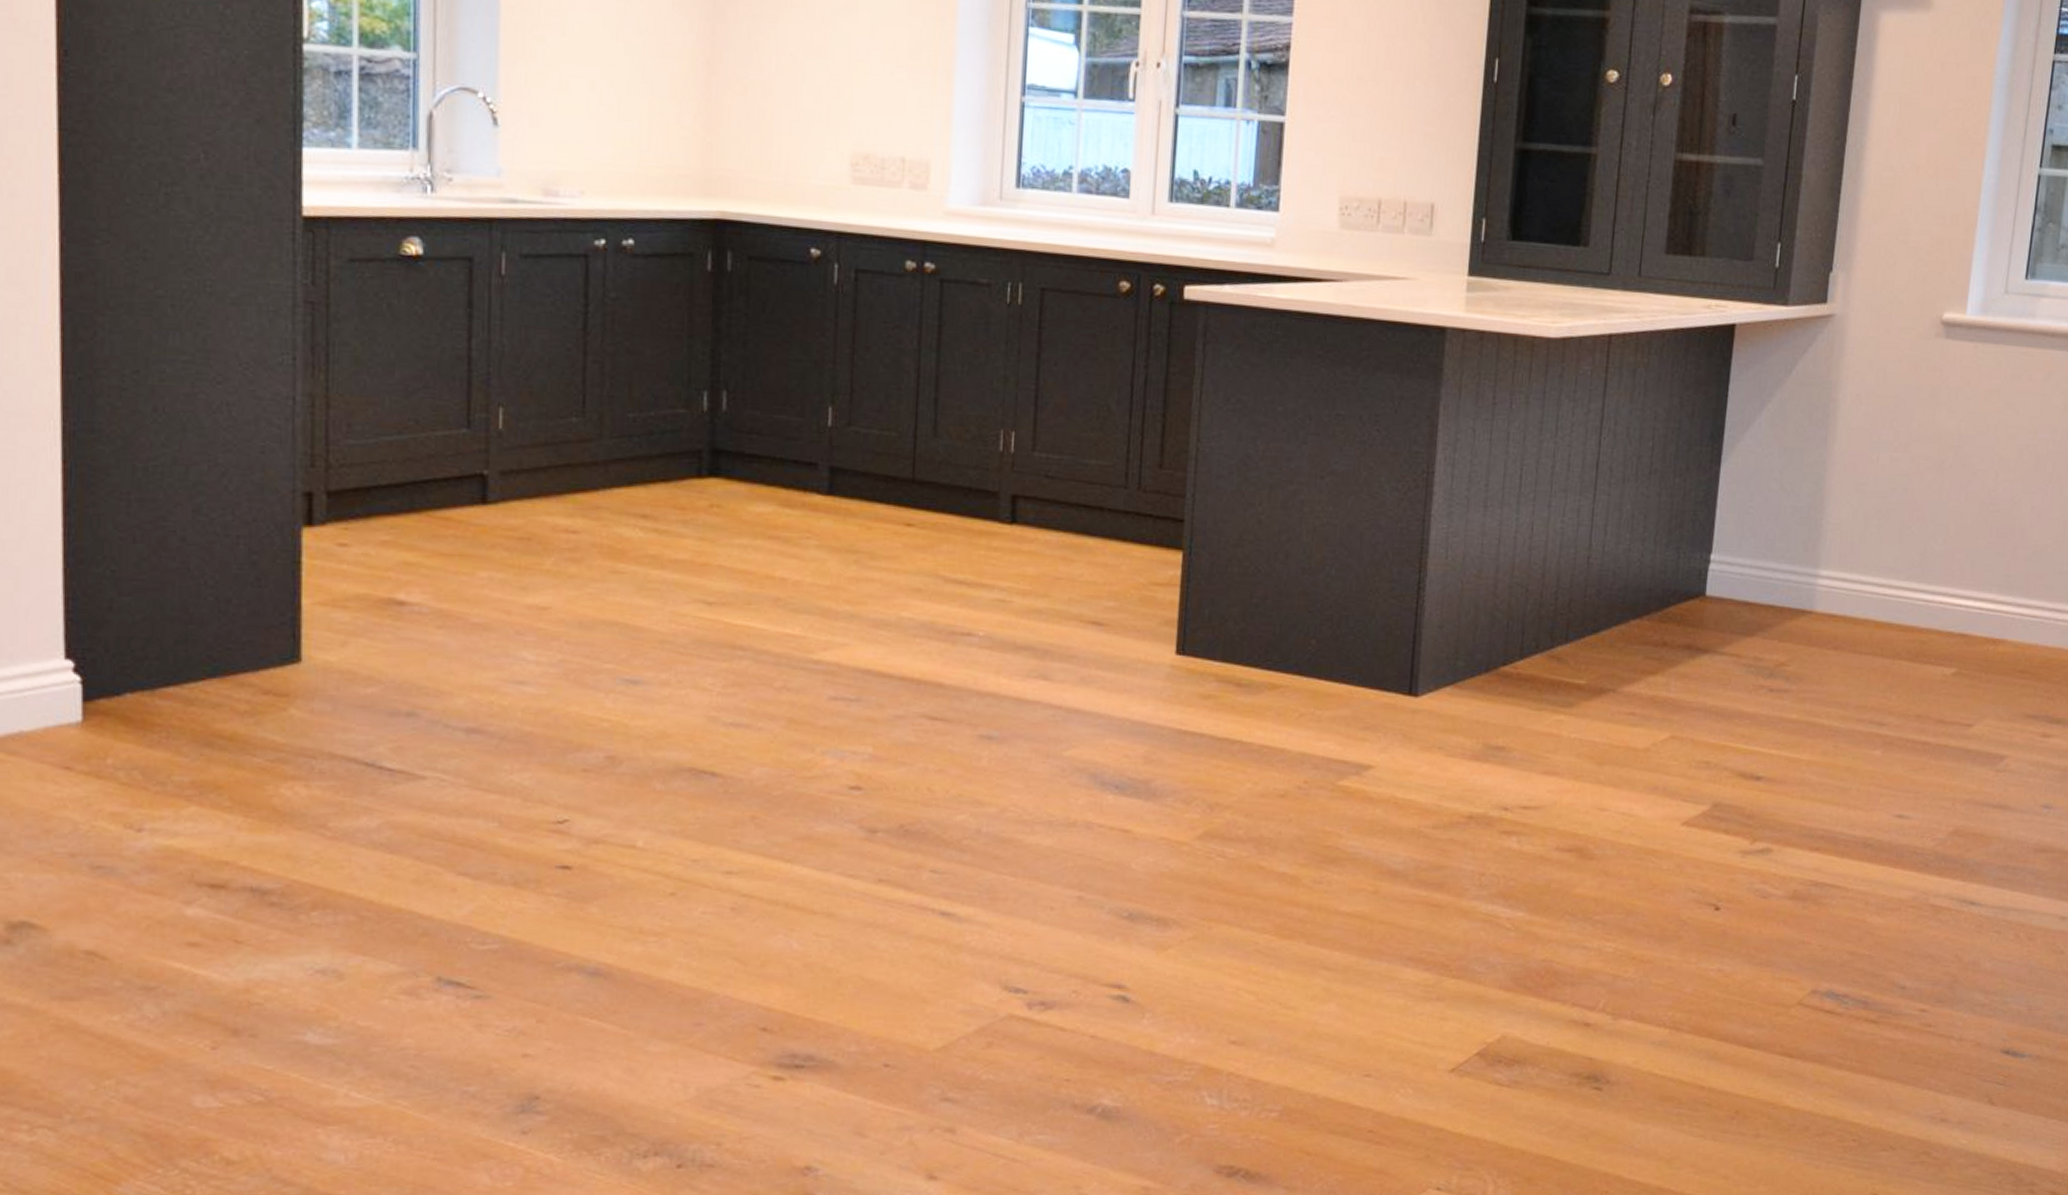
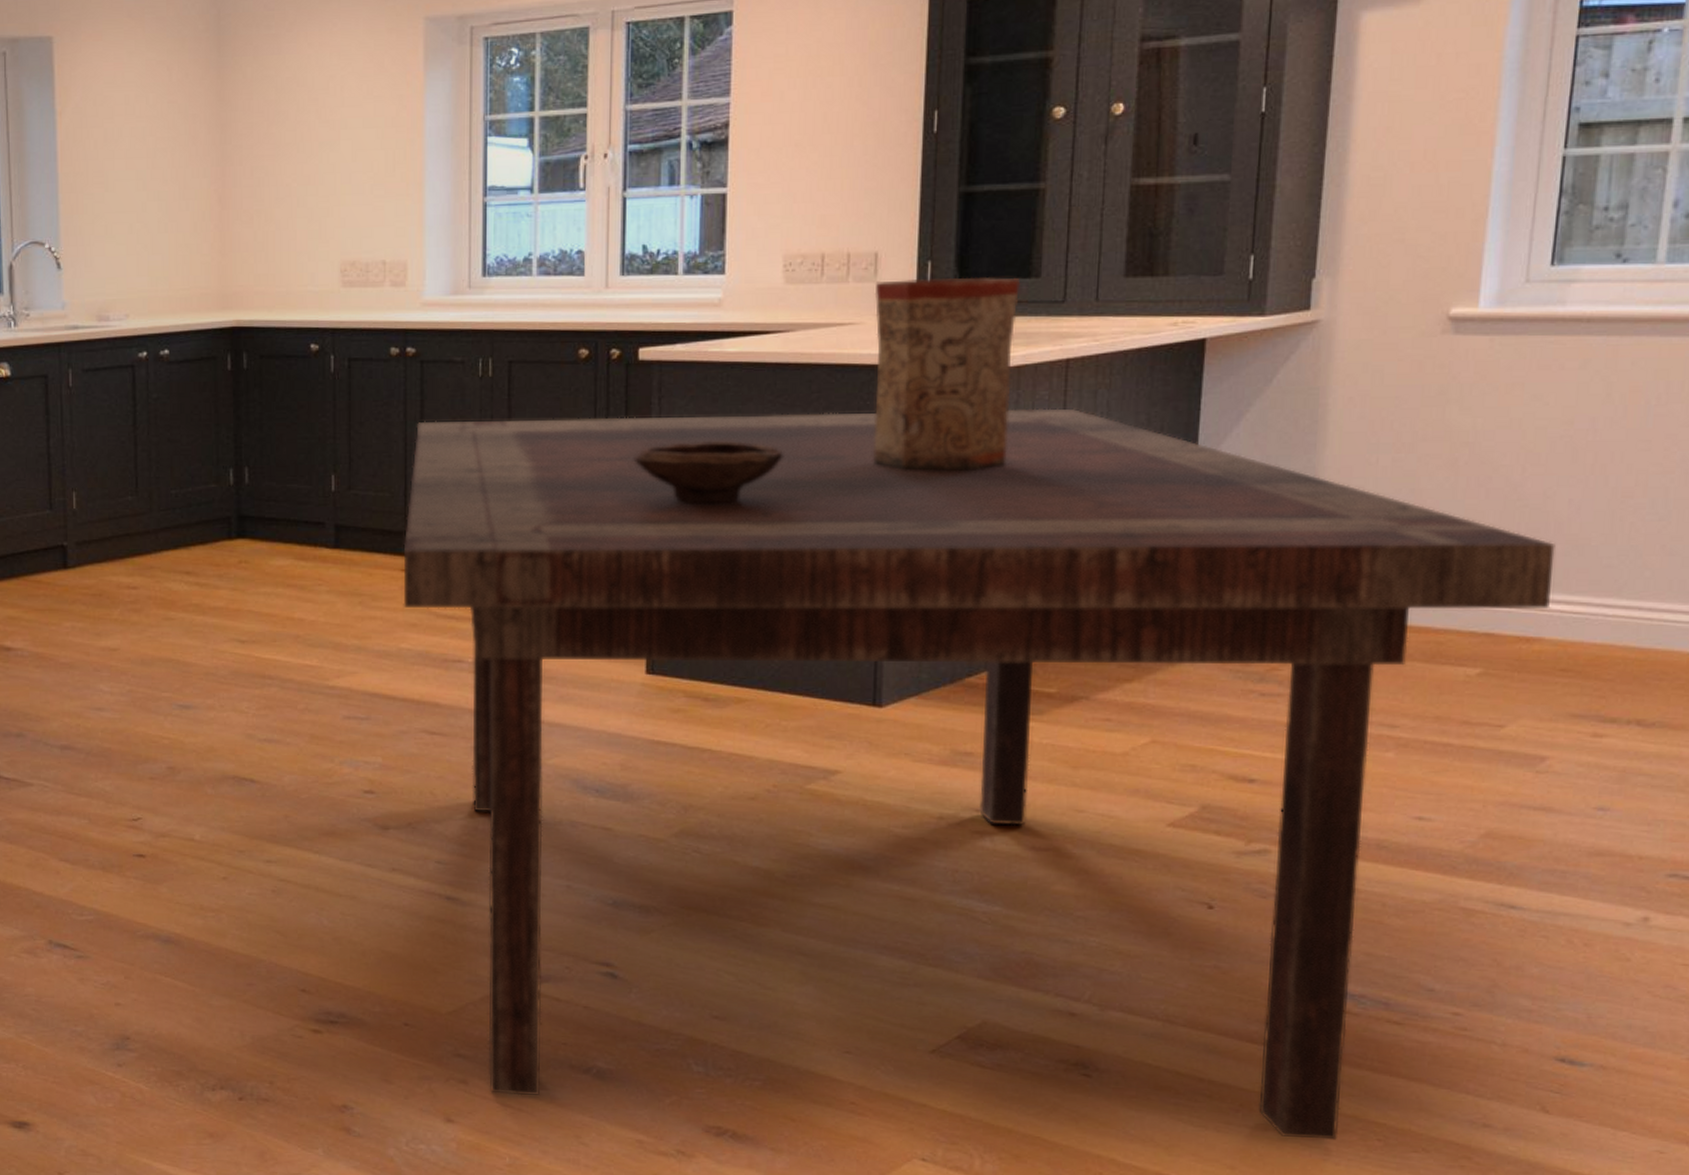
dining table: none [906,350,2019,1143] -> present [403,408,1556,1140]
bowl: none [1173,396,1330,467] -> present [633,441,783,504]
vase: none [1420,236,1569,446] -> present [873,278,1020,471]

